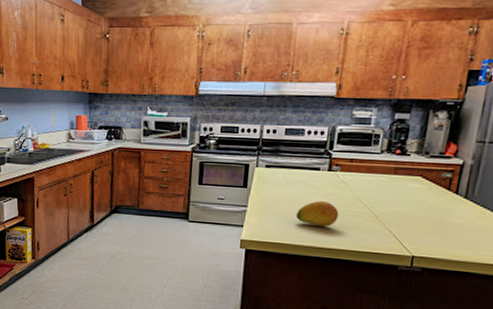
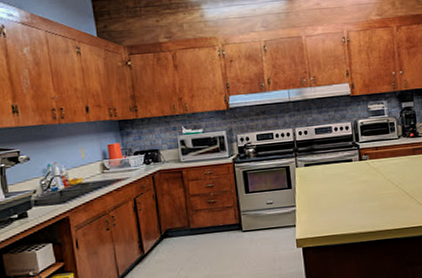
fruit: present [296,201,339,228] -> none [341,188,377,213]

